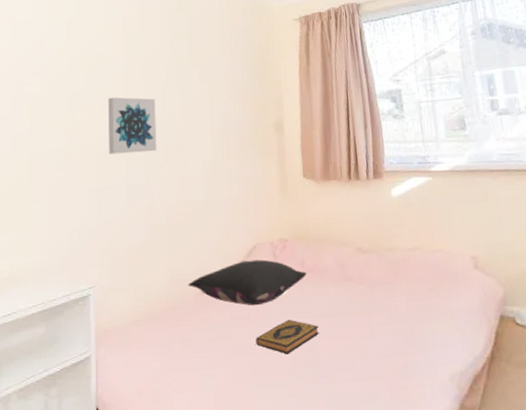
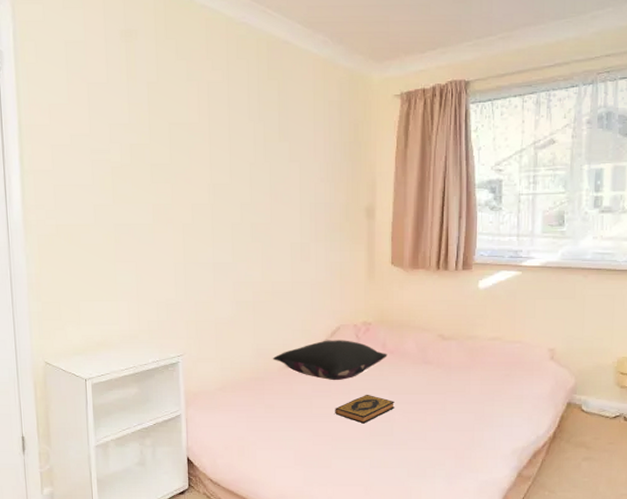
wall art: present [108,97,157,154] -> none [193,171,244,231]

